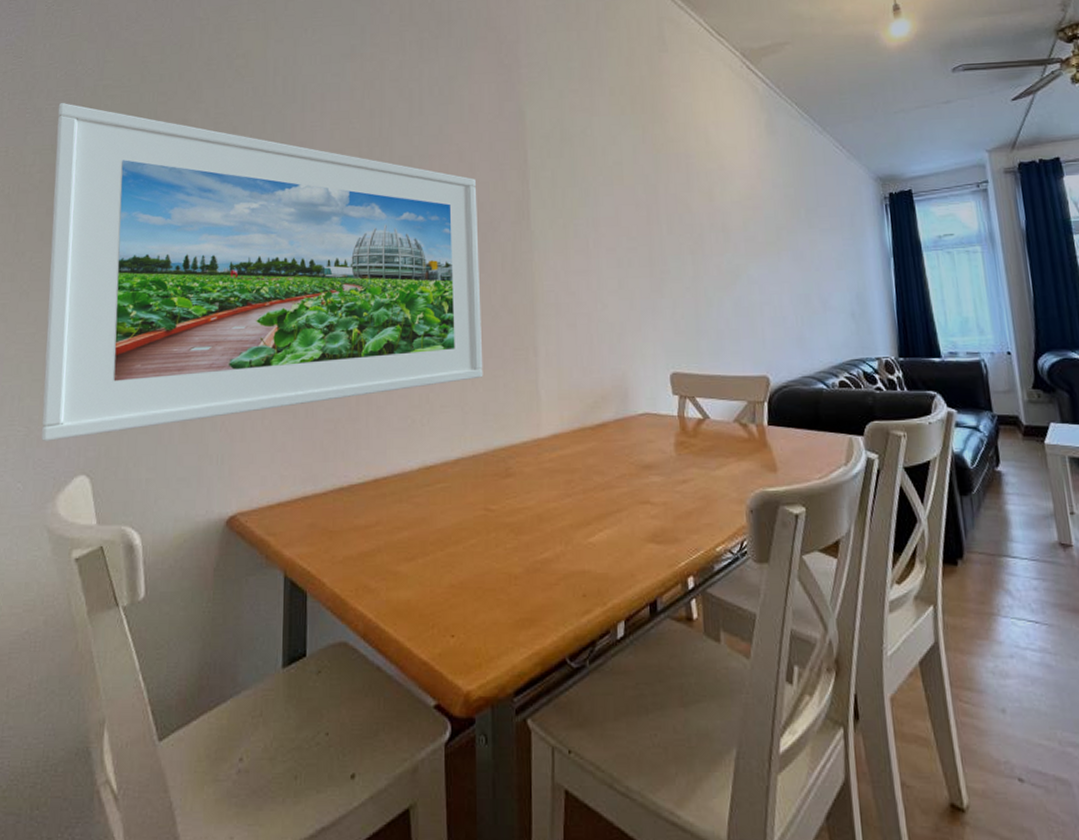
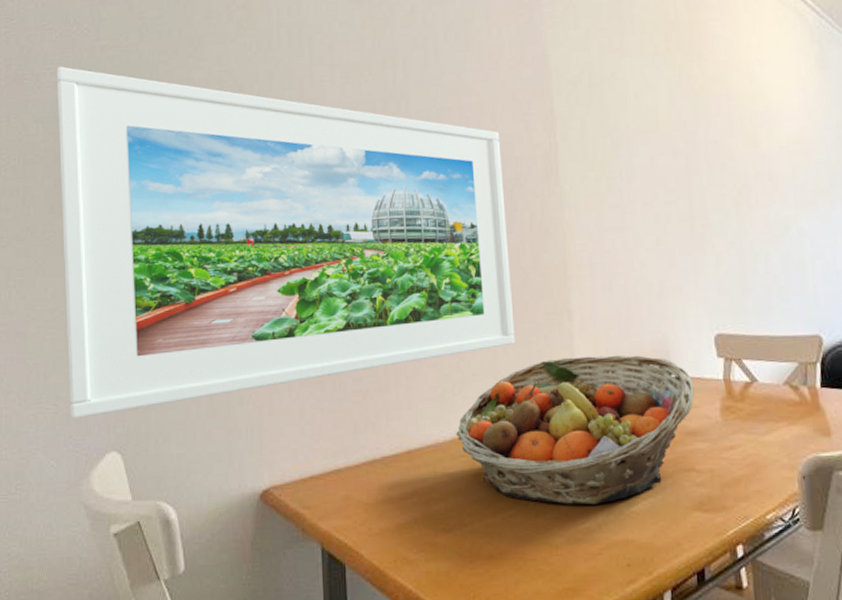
fruit basket: none [423,390,651,535] -> present [456,354,695,505]

